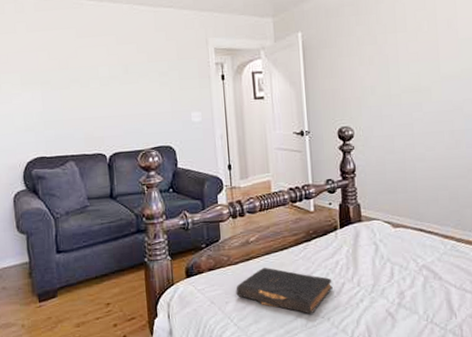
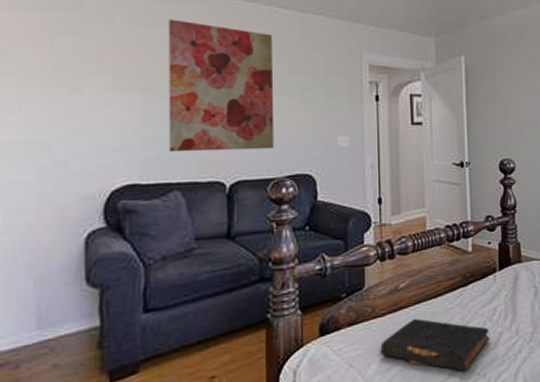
wall art: none [54,24,141,132] -> present [168,19,275,153]

